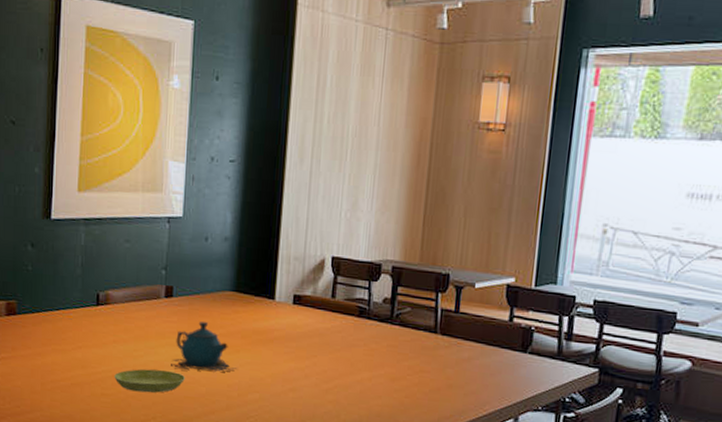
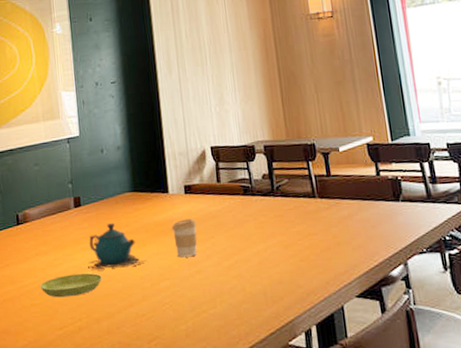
coffee cup: none [271,331,300,373] -> present [171,219,198,258]

